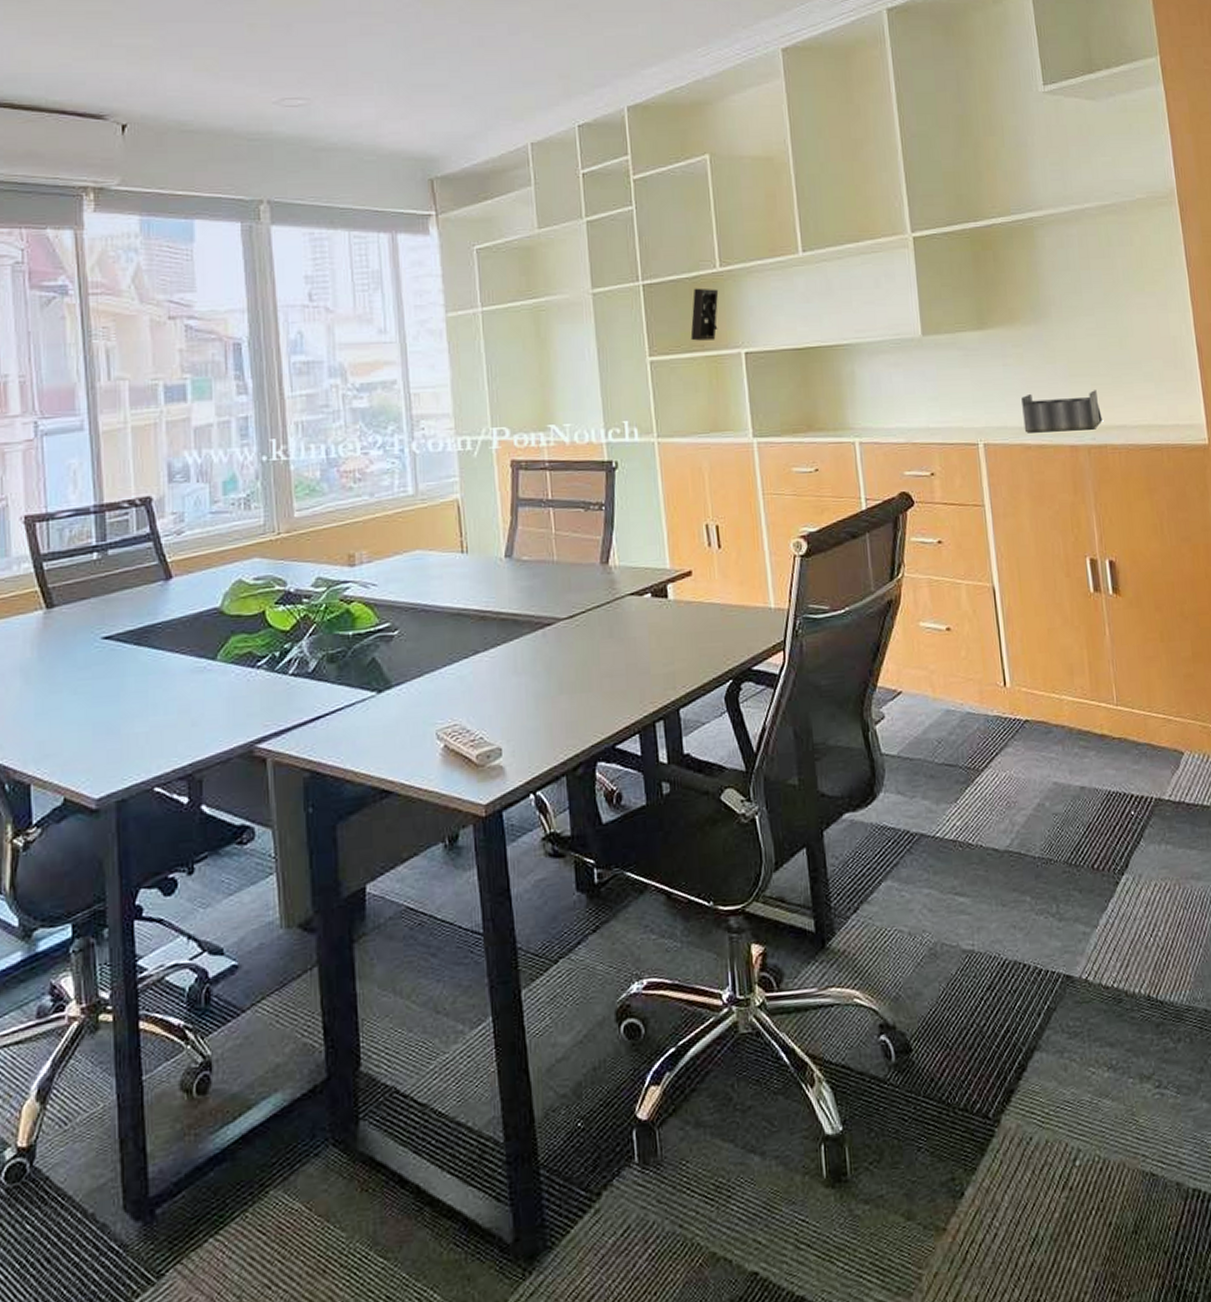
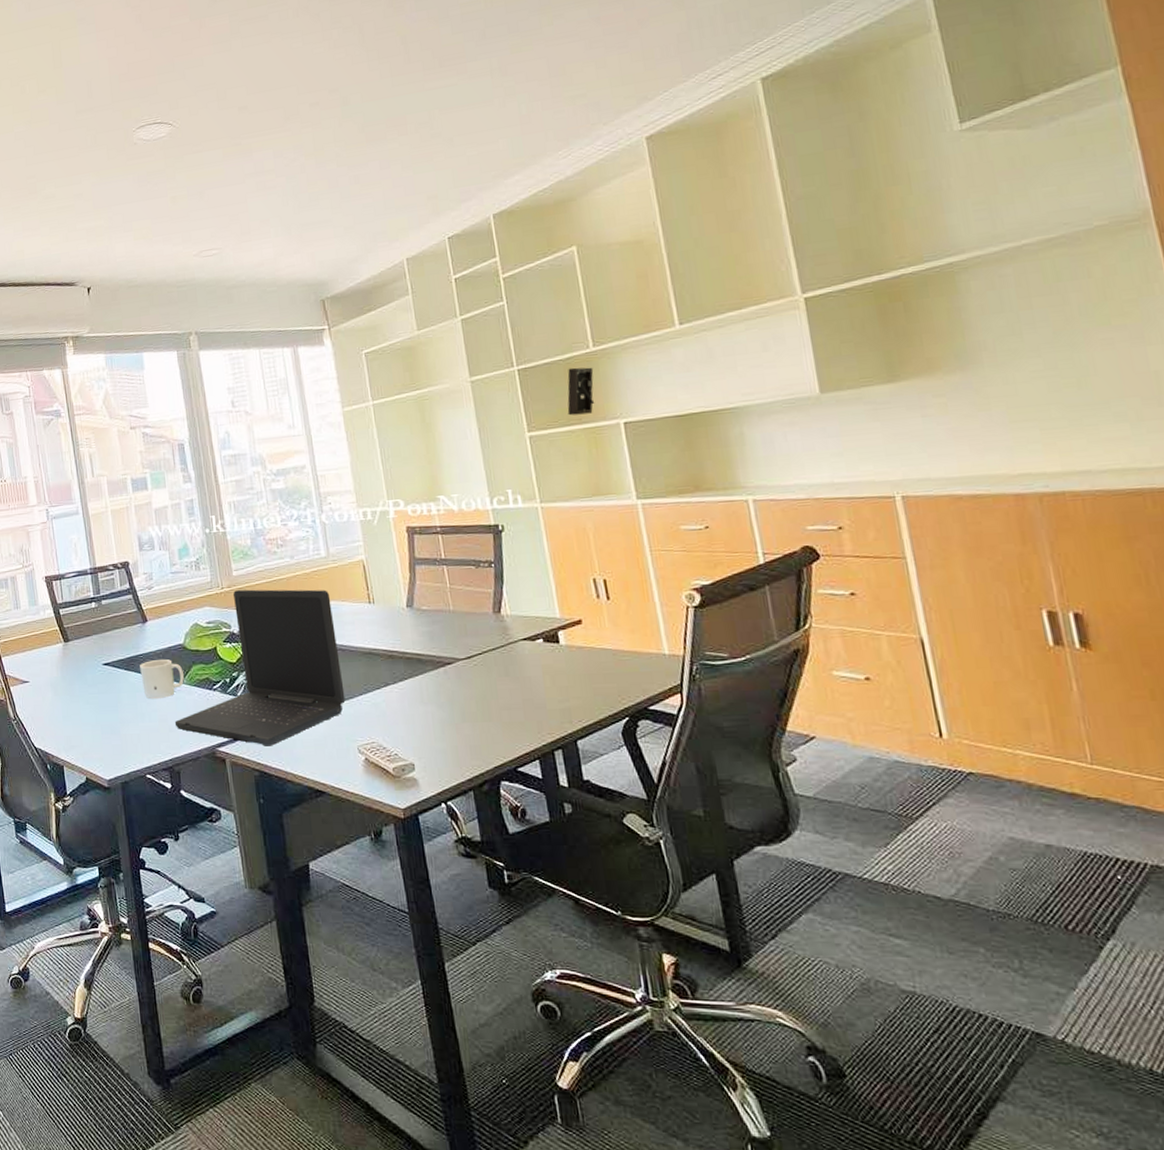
mug: none [156,628,218,684] -> present [140,658,184,700]
laptop: none [200,535,425,738] -> present [174,589,346,746]
desk organizer: present [1021,390,1102,433] -> none [947,435,1057,484]

